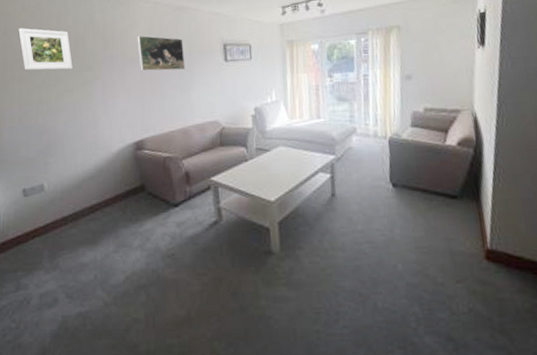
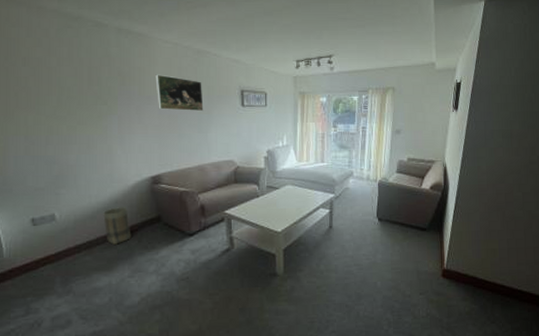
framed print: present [18,28,73,71] -> none [23,55,86,102]
basket: none [88,174,116,216] -> present [103,206,131,245]

